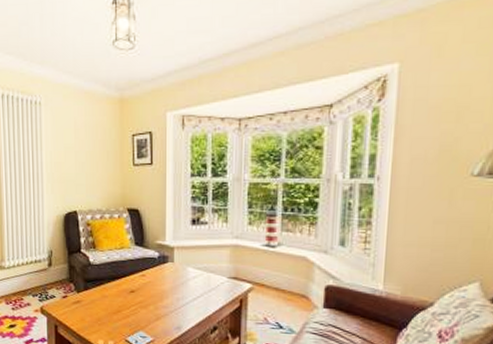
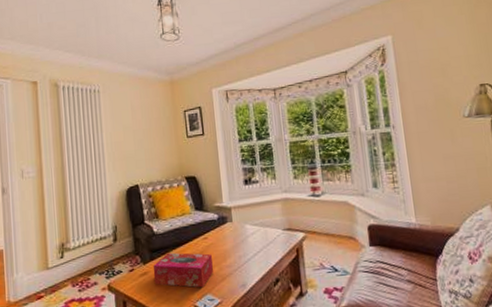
tissue box: none [86,285,148,324] -> present [153,252,213,288]

